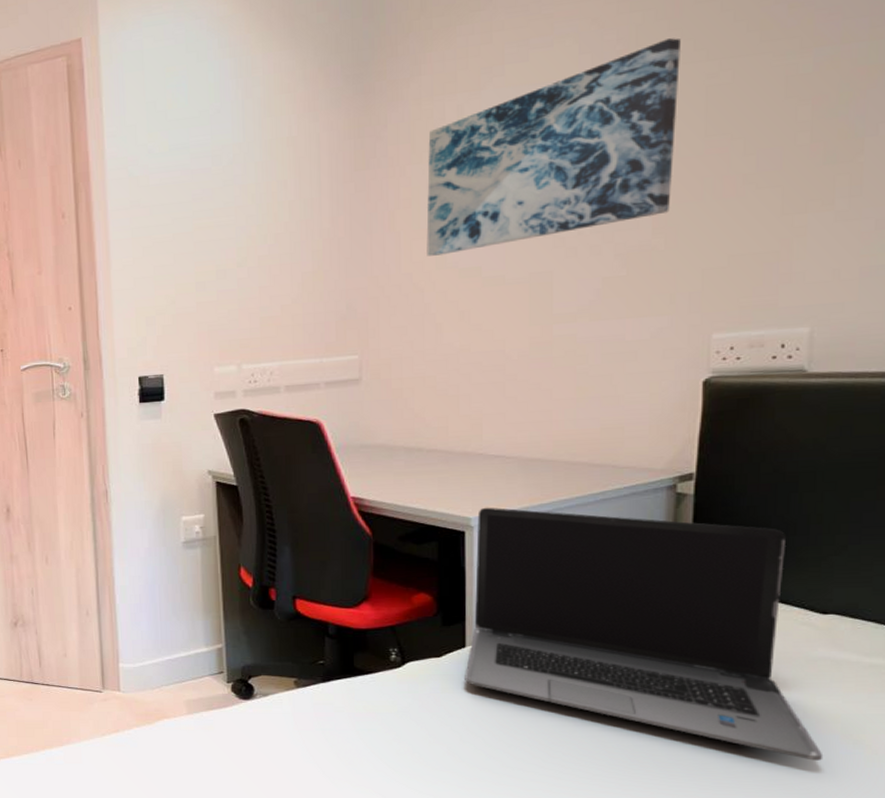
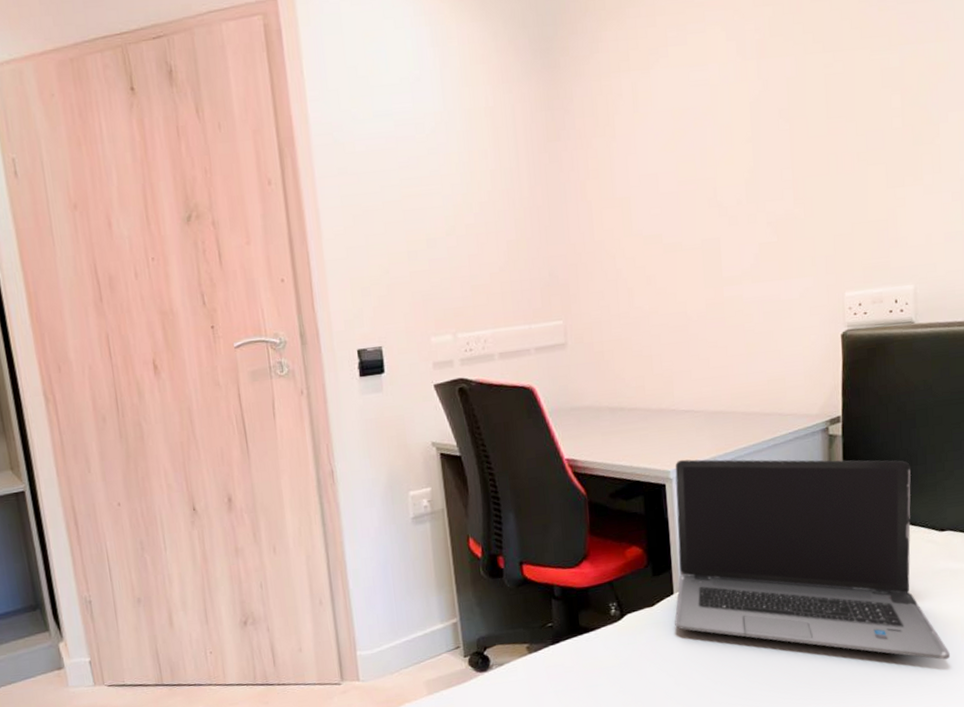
wall art: present [426,38,681,256] -> none [609,31,806,225]

